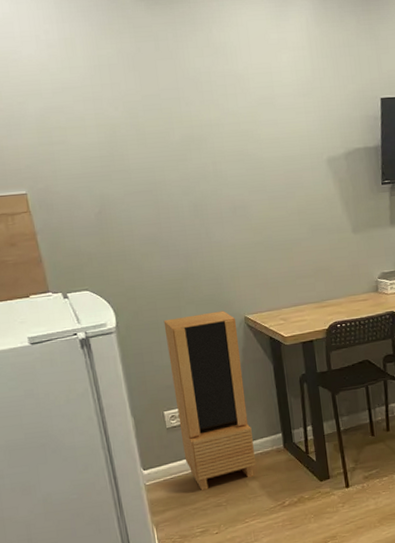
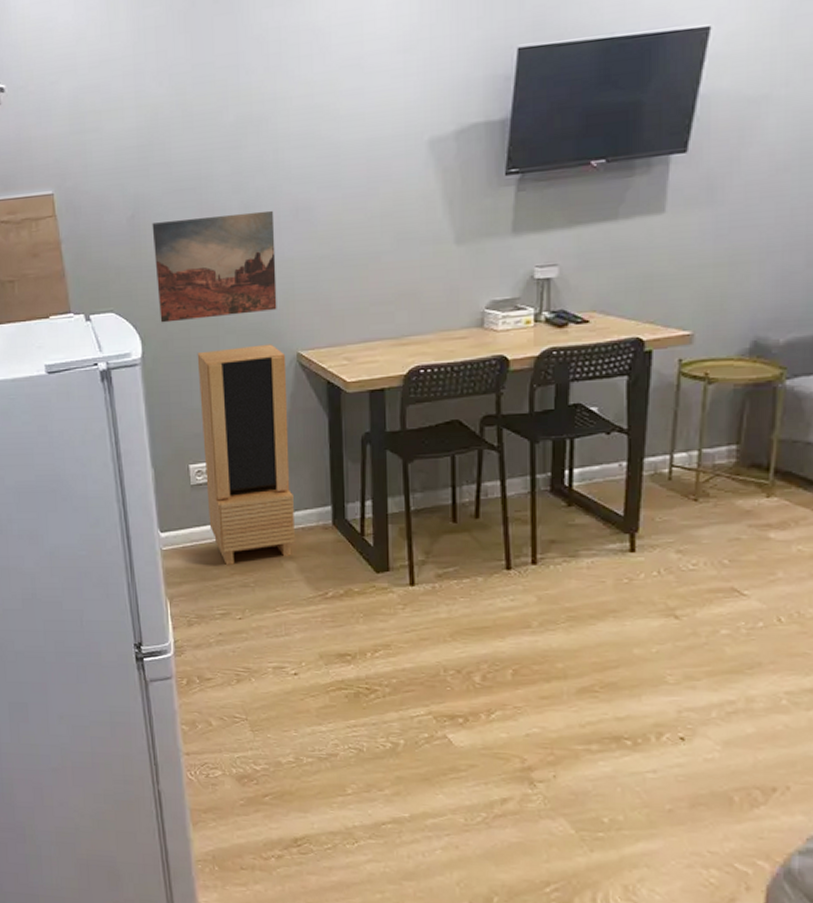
wall art: none [117,208,226,298] -> present [152,210,277,323]

